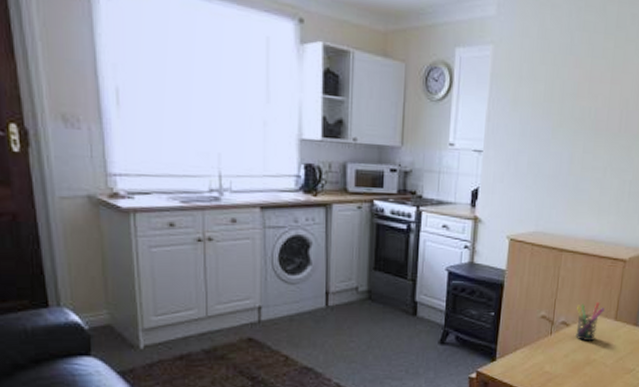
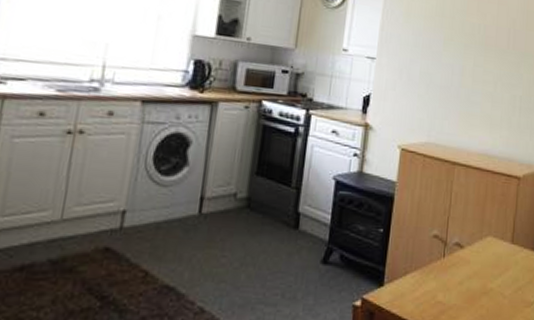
pen holder: present [575,301,605,342] -> none [470,221,500,268]

